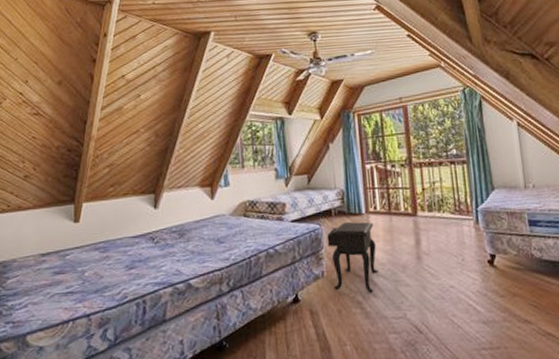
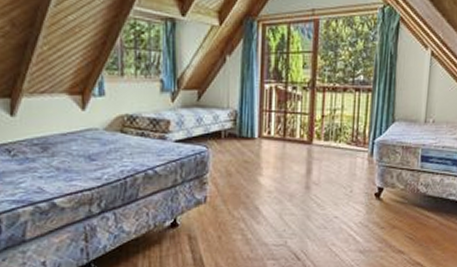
side table: present [327,221,378,293] -> none [213,147,266,220]

